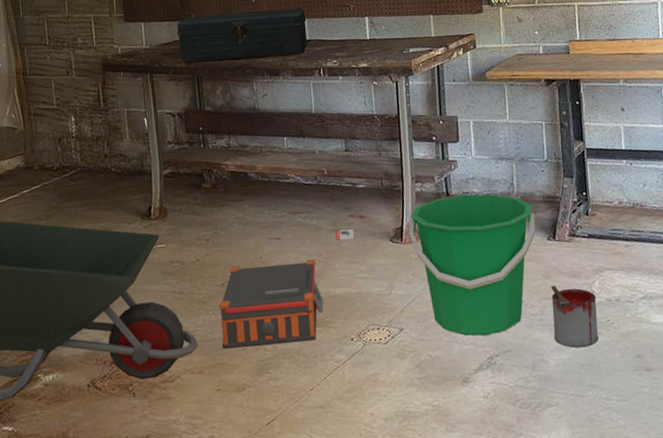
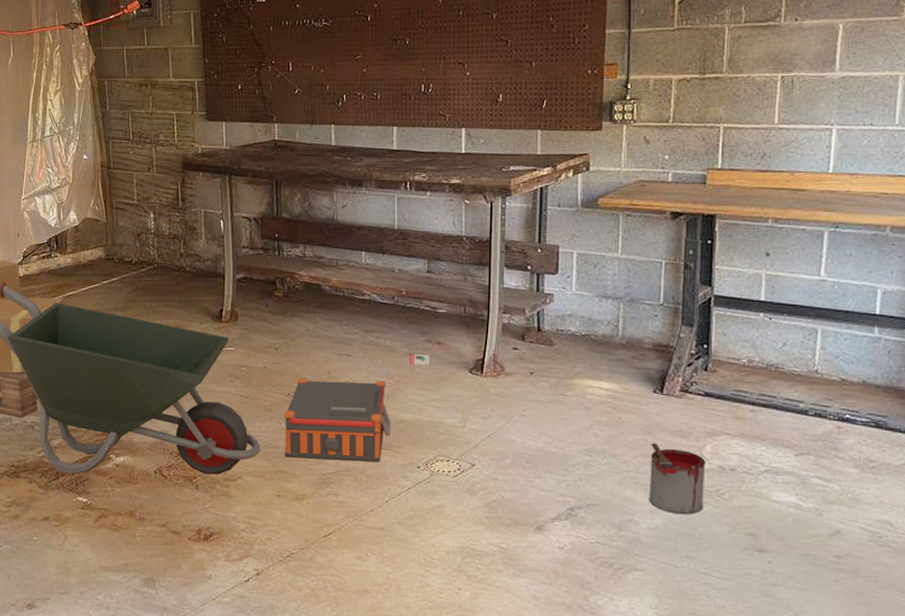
toolbox: present [176,7,308,64] -> none [257,114,396,167]
bucket: present [409,194,536,336] -> none [491,332,641,485]

